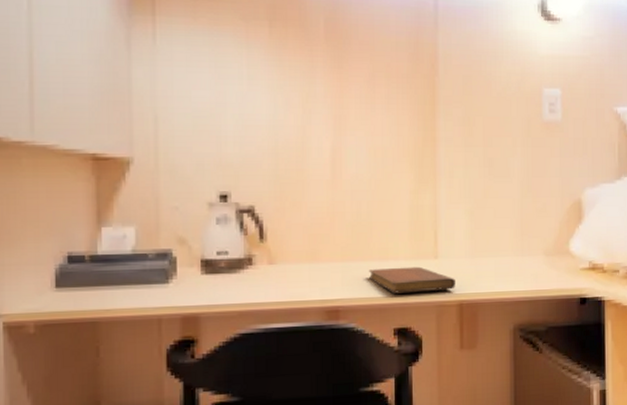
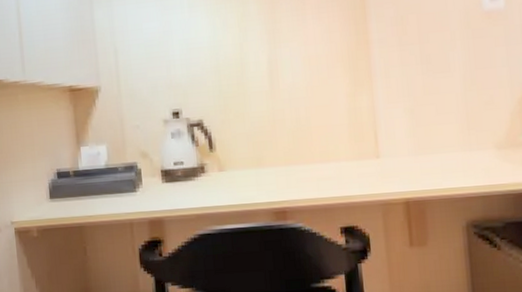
notebook: present [369,266,455,294] -> none [312,167,400,194]

